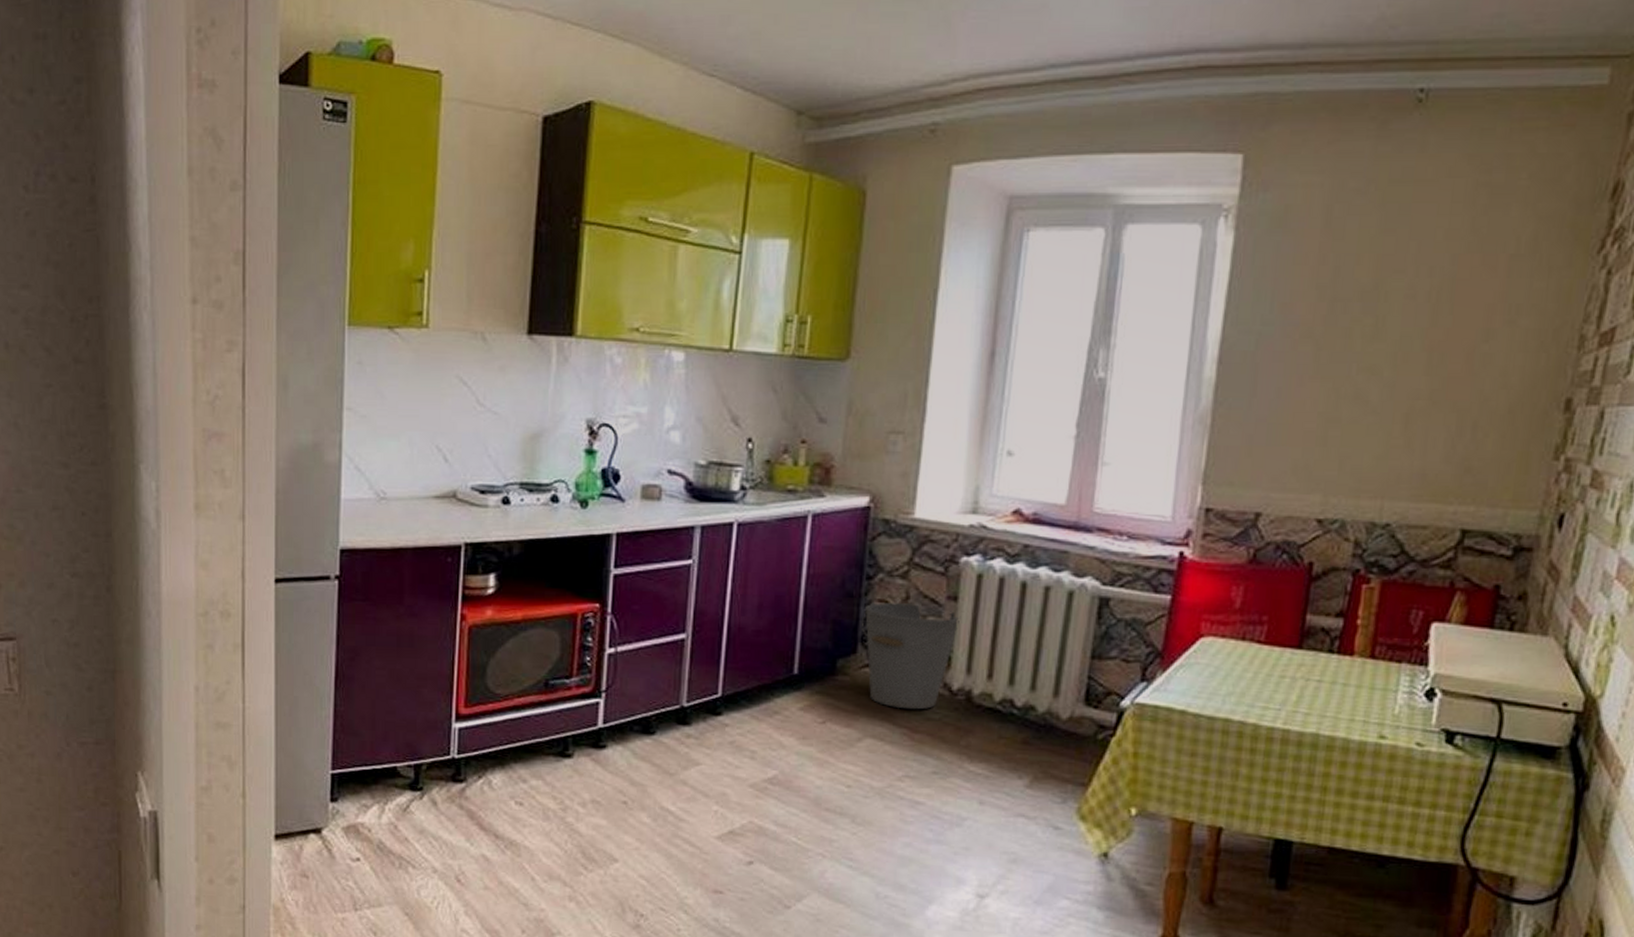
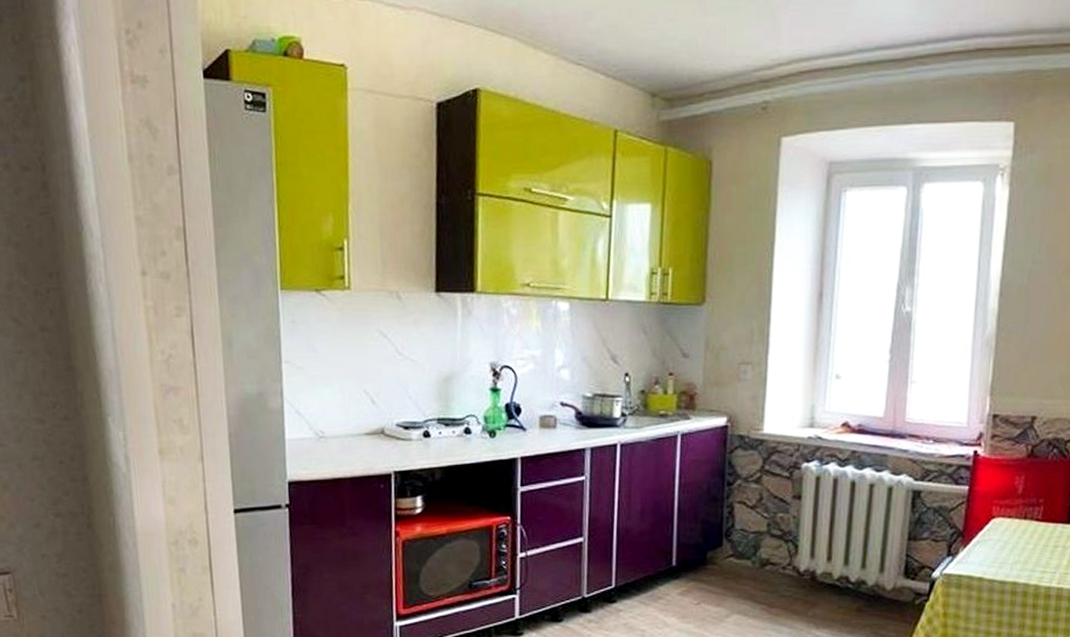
bucket: present [861,602,961,710] -> none [725,502,805,589]

